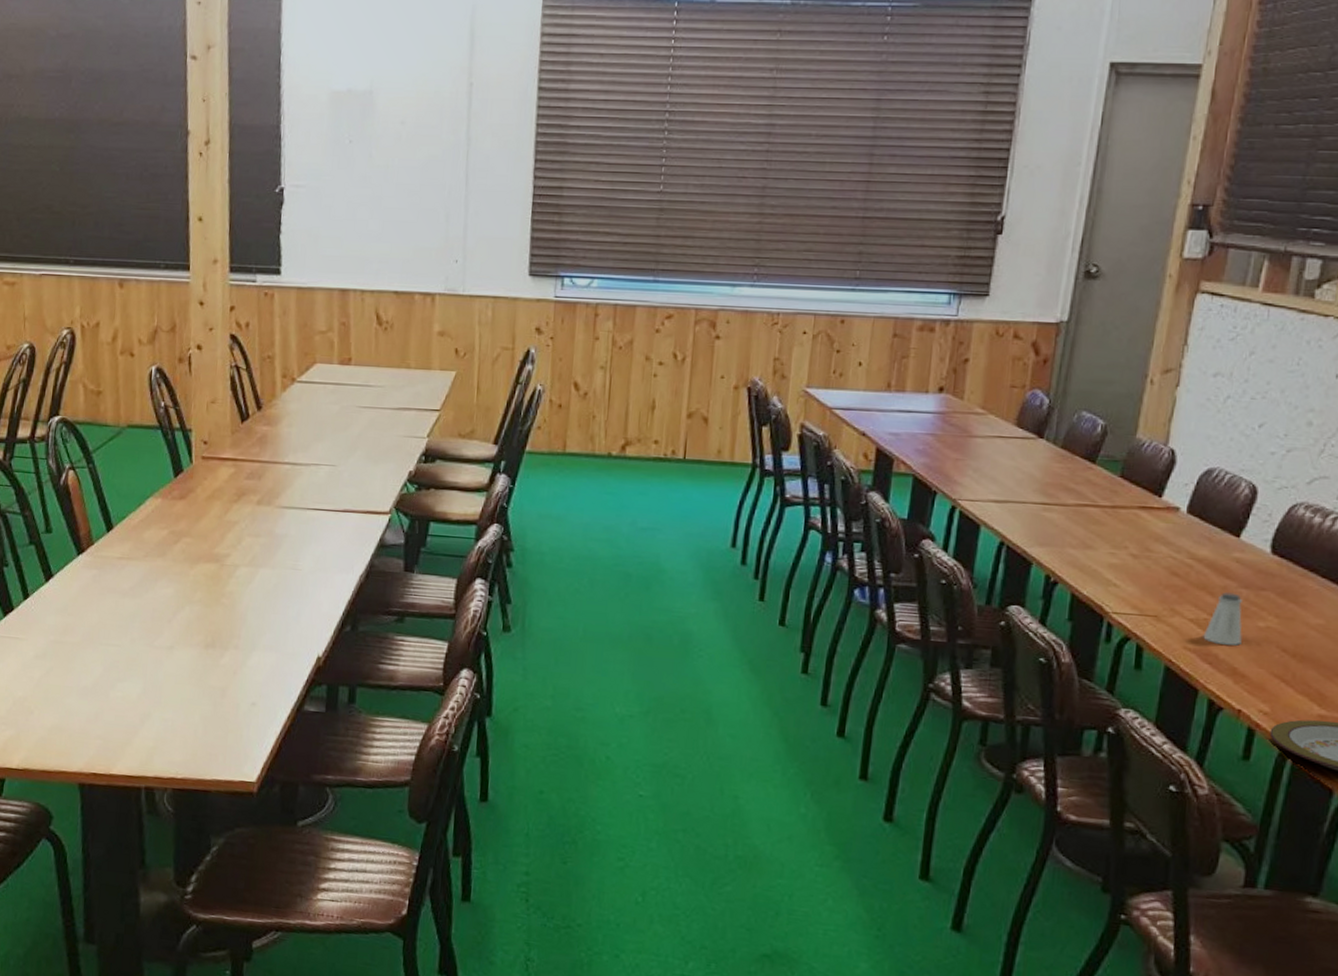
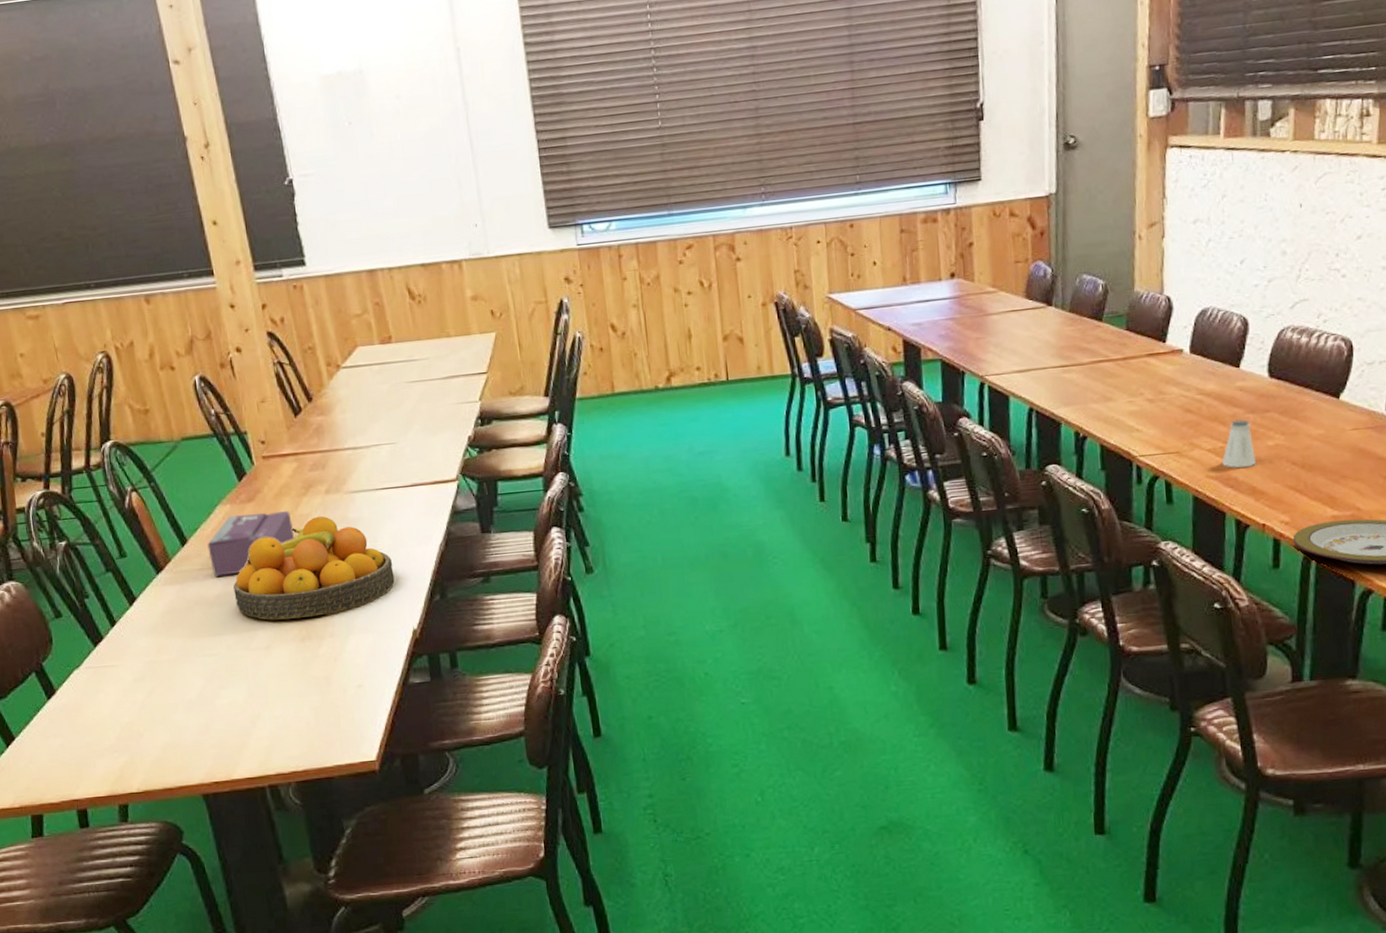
tissue box: none [131,511,219,569] -> present [207,510,295,577]
fruit bowl: none [148,526,310,626] -> present [233,516,395,620]

